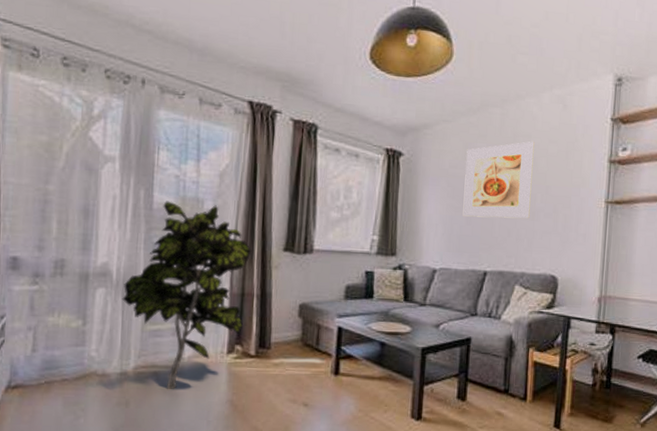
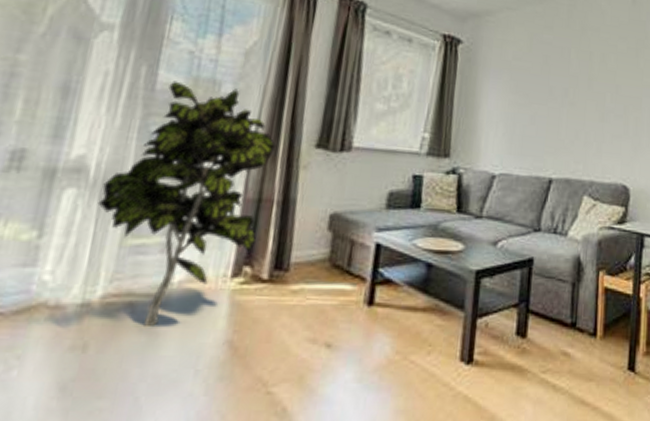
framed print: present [462,141,535,219] -> none [526,36,603,120]

